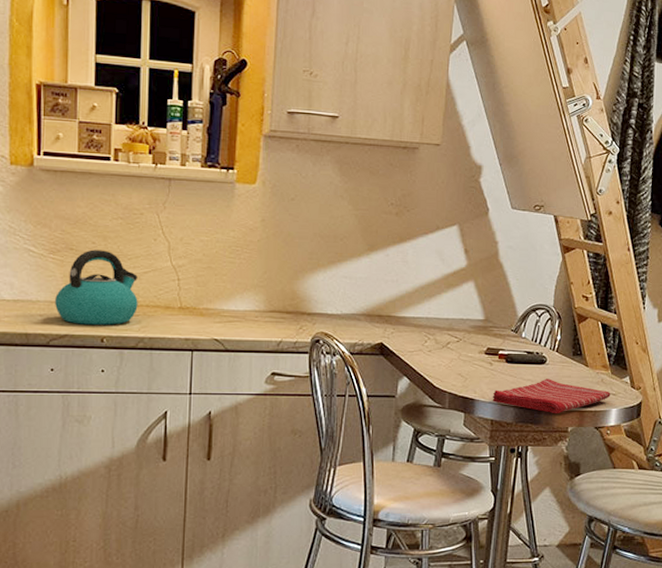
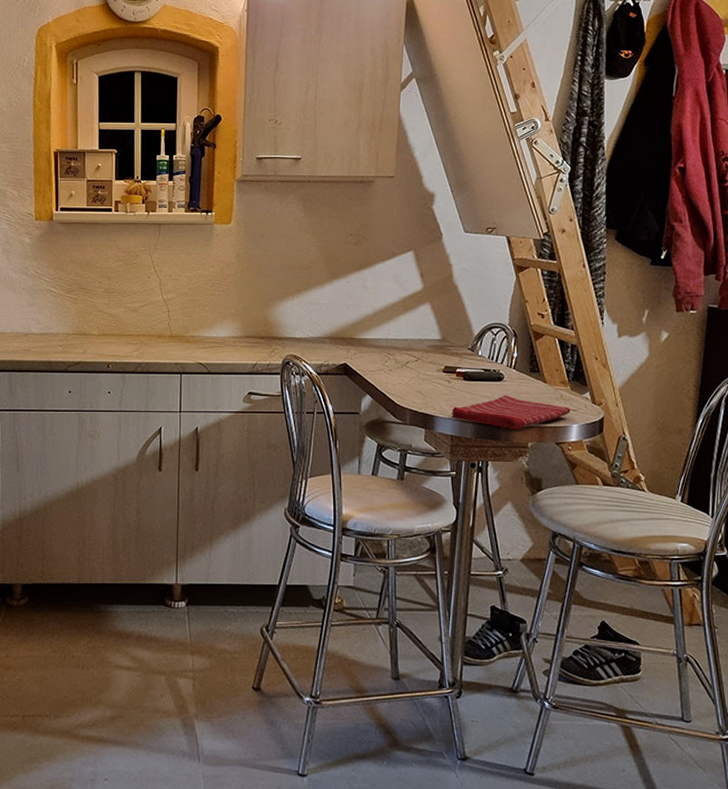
kettle: present [55,249,138,325] -> none [71,288,136,353]

